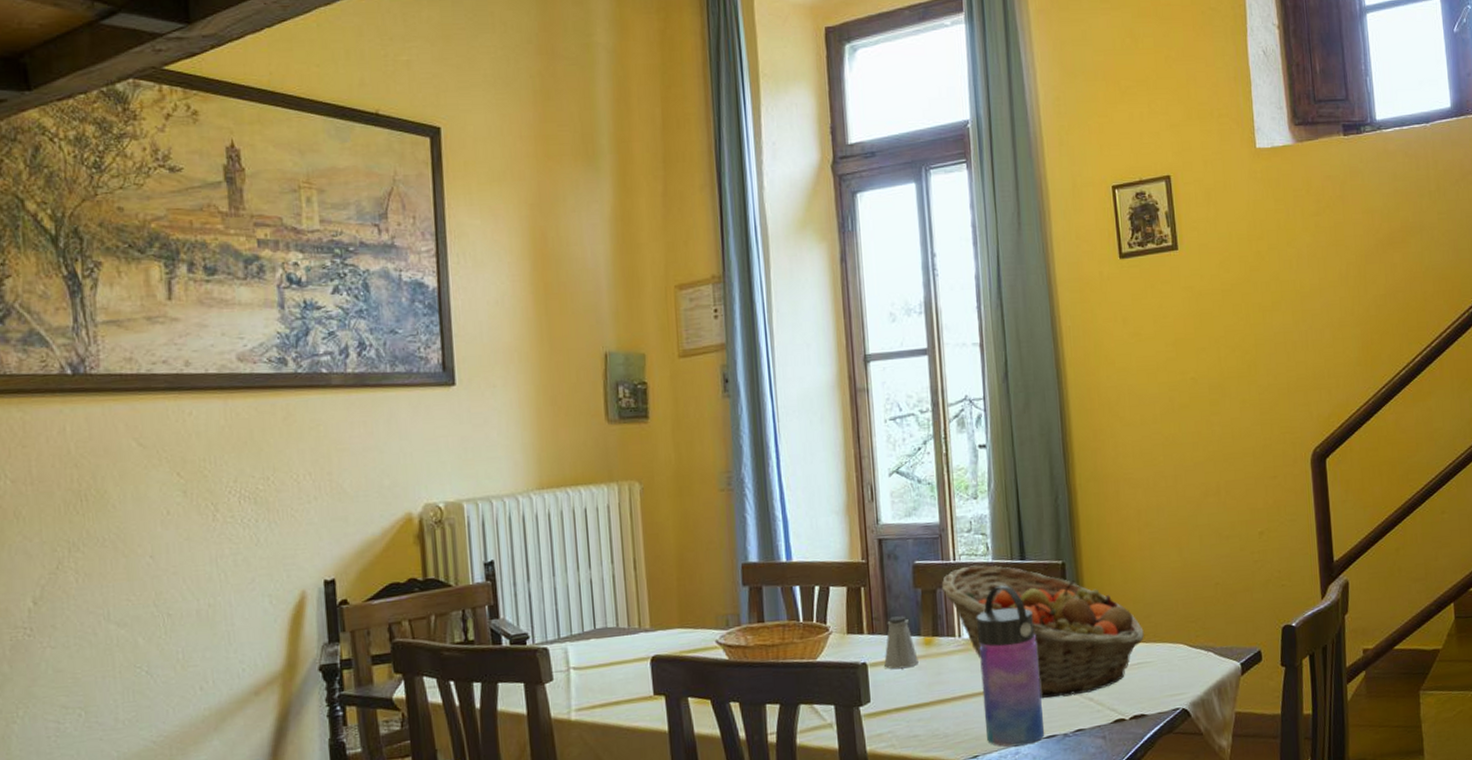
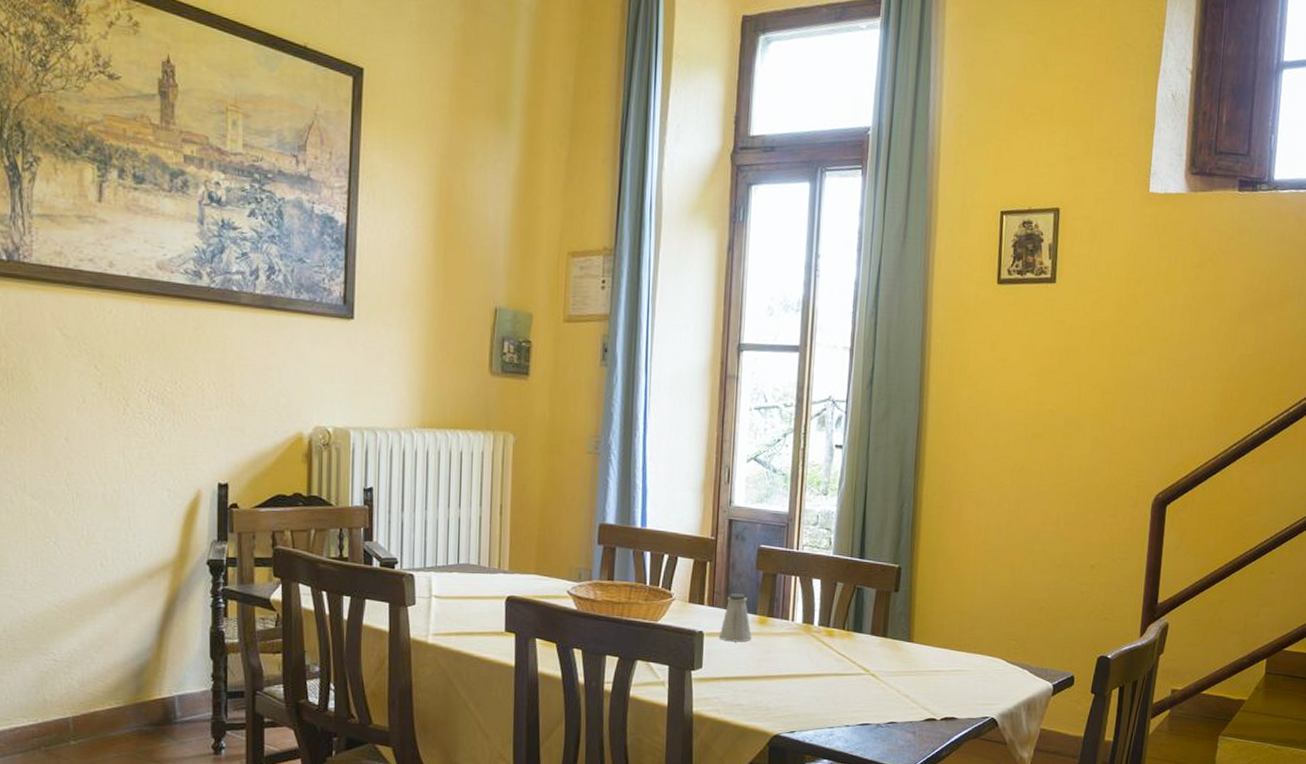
fruit basket: present [941,565,1144,699] -> none [782,557,966,691]
water bottle: present [976,585,1044,747] -> none [805,579,865,729]

